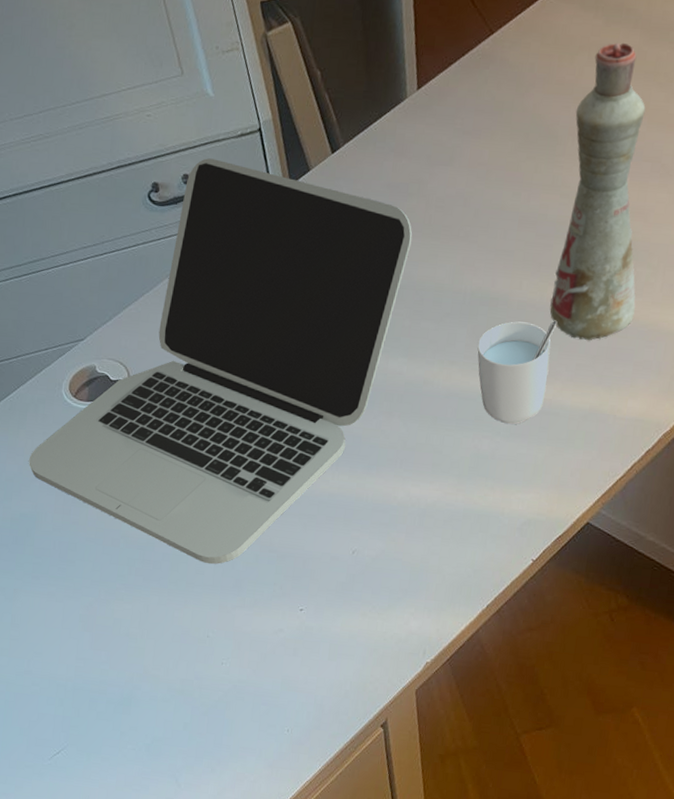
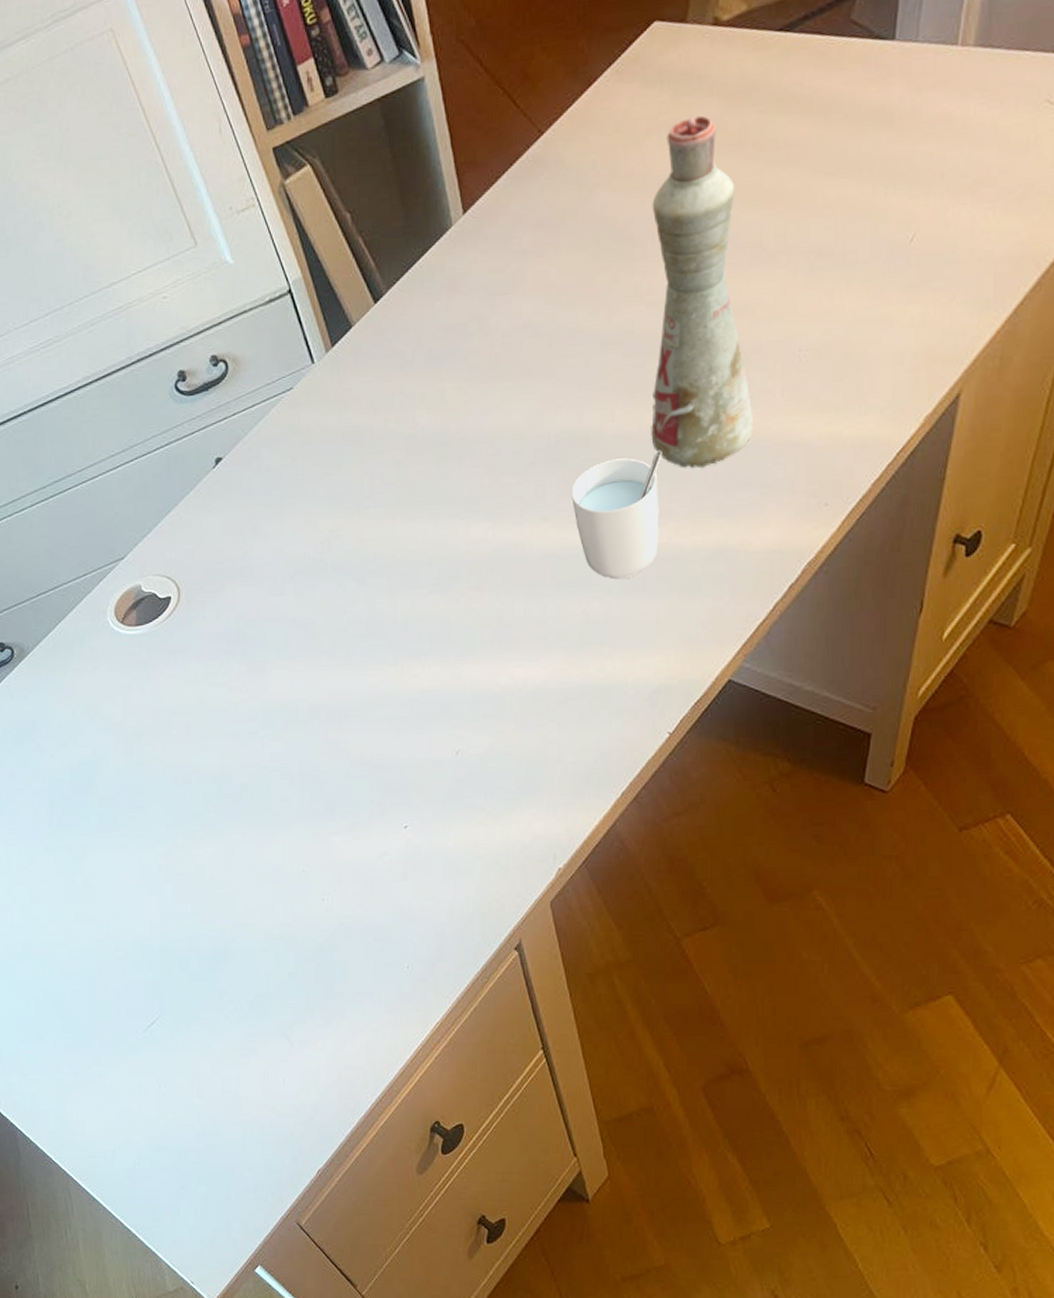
laptop: present [29,158,413,565] -> none [81,332,479,789]

